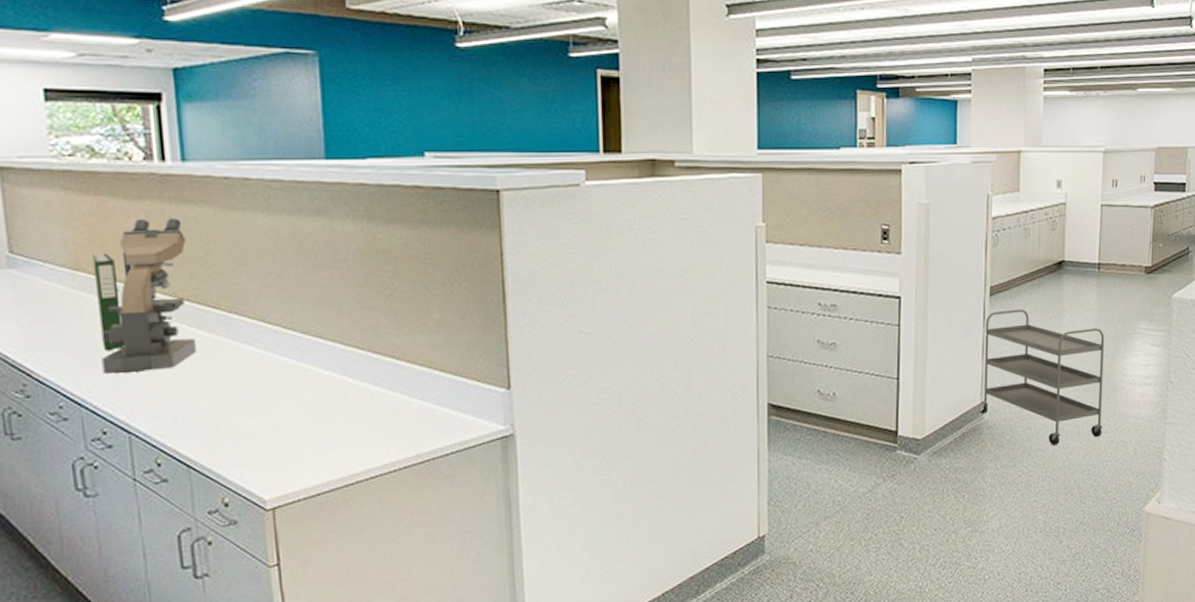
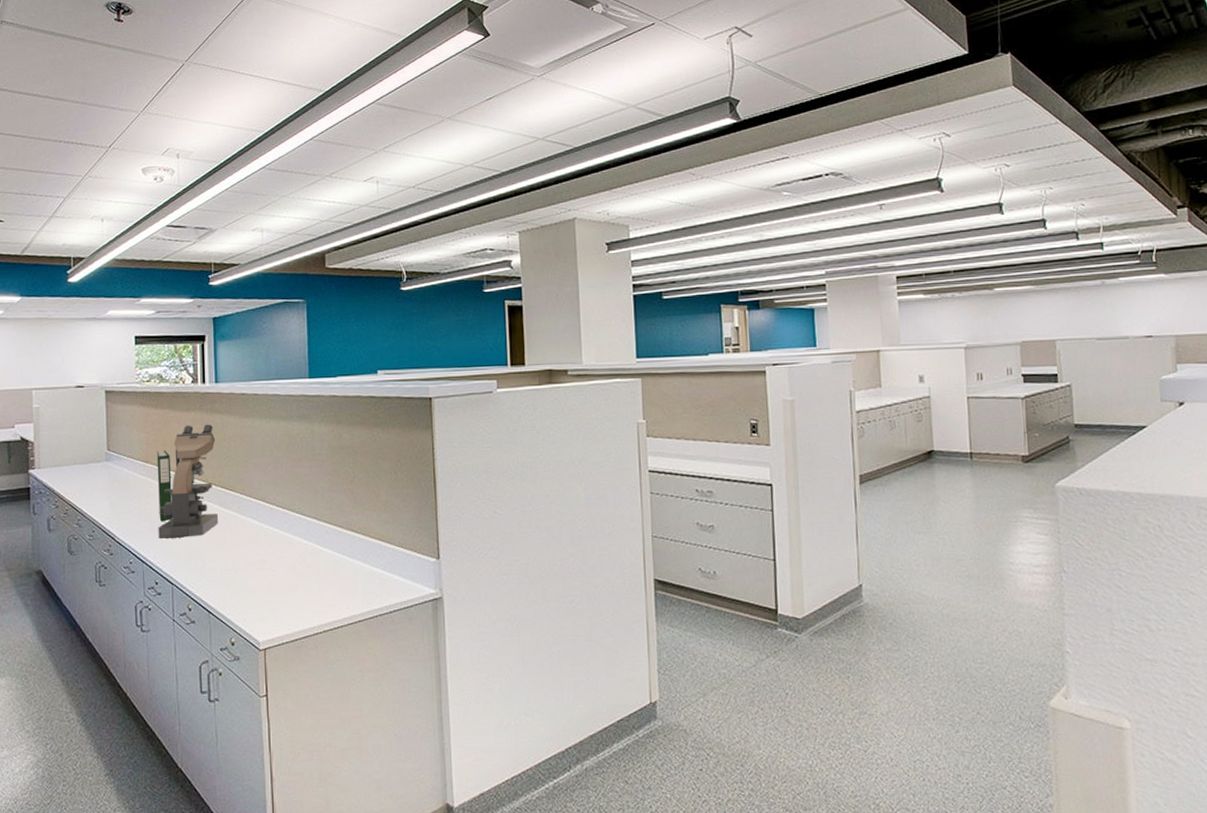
utility cart: present [978,309,1105,445] -> none [857,496,992,631]

